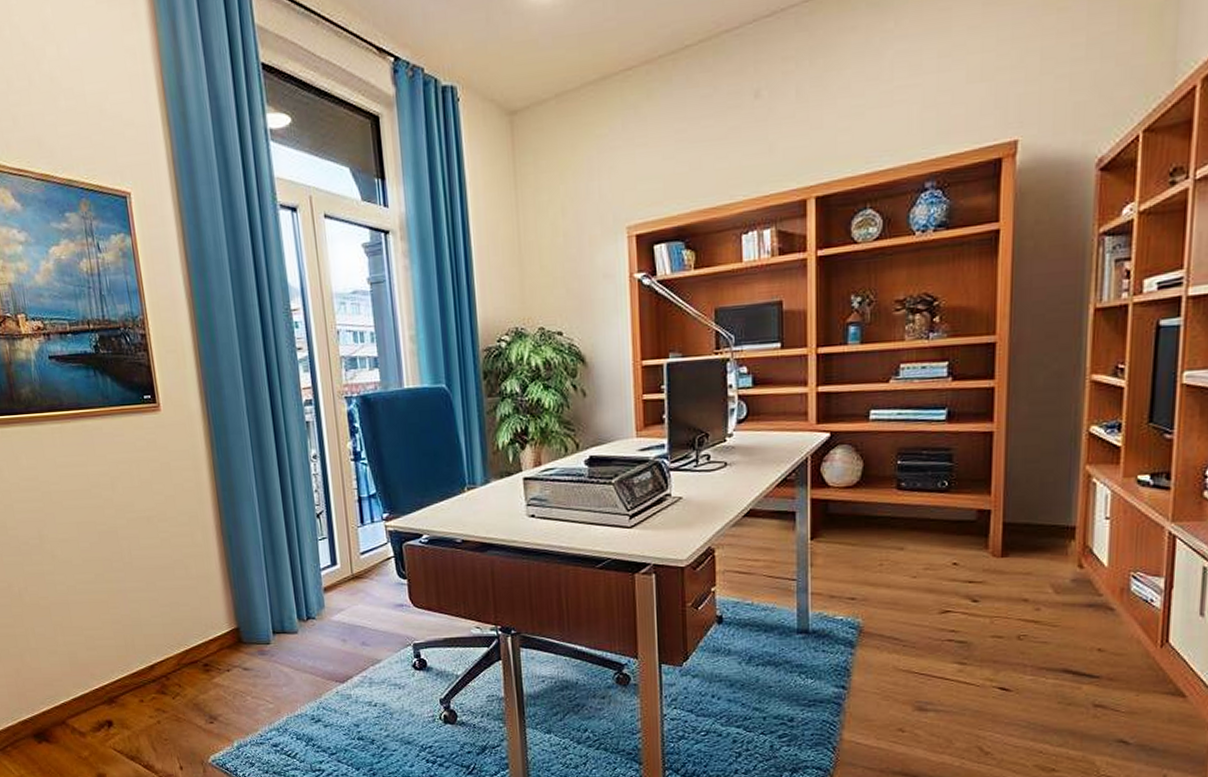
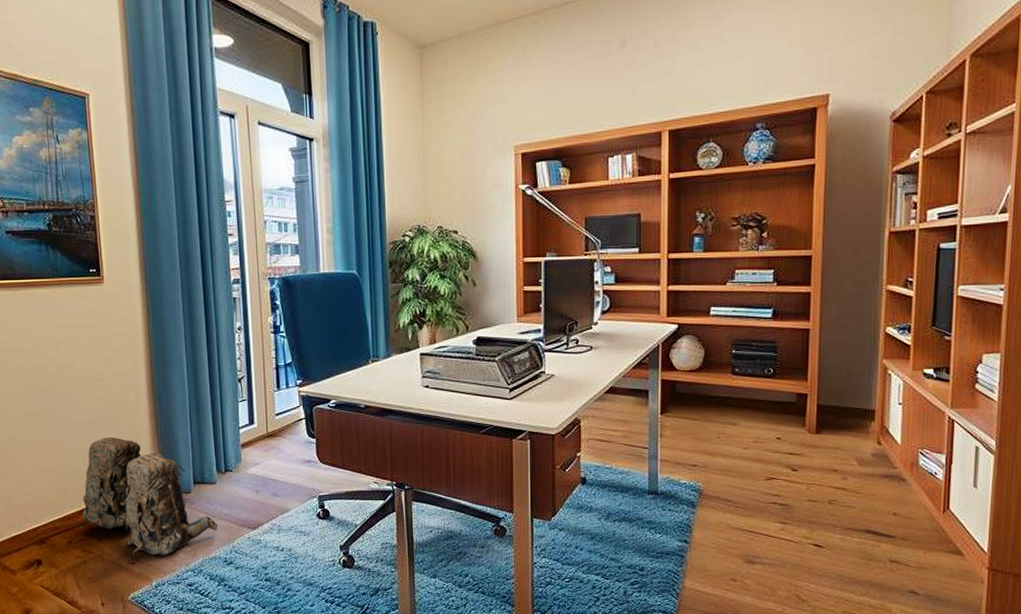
backpack: none [152,584,303,715] -> present [82,438,218,556]

